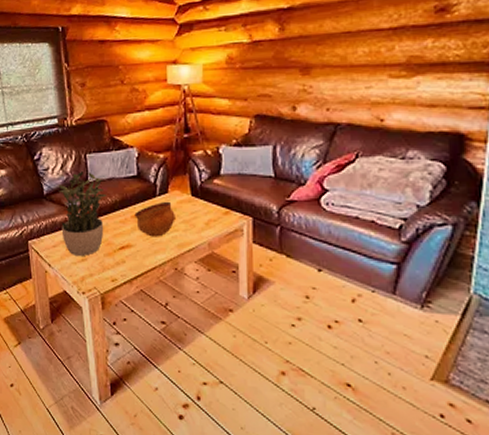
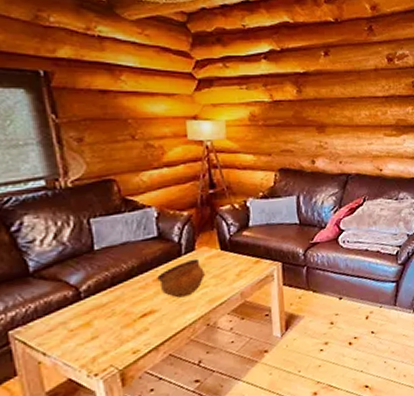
potted plant: present [58,172,106,256] -> none [50,238,120,336]

